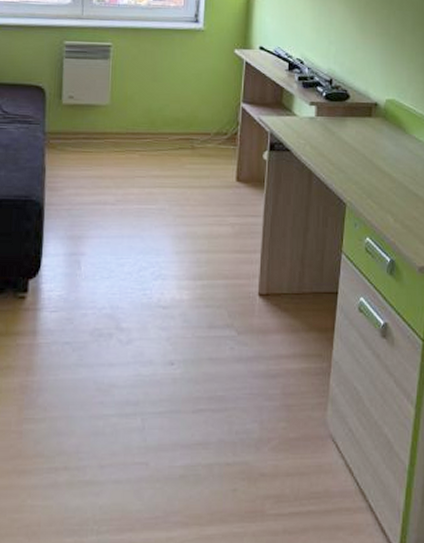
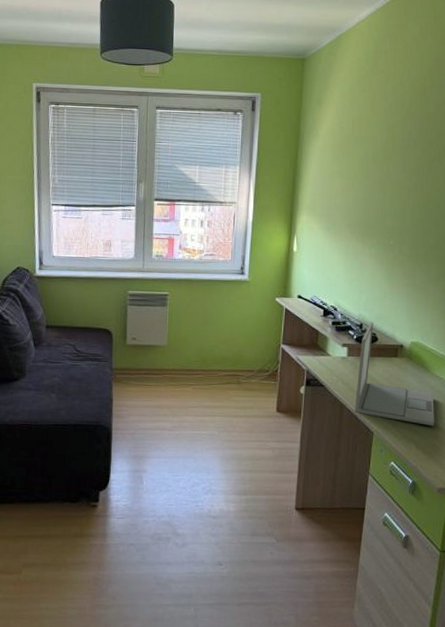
laptop: none [324,77,413,195] -> present [354,322,434,426]

